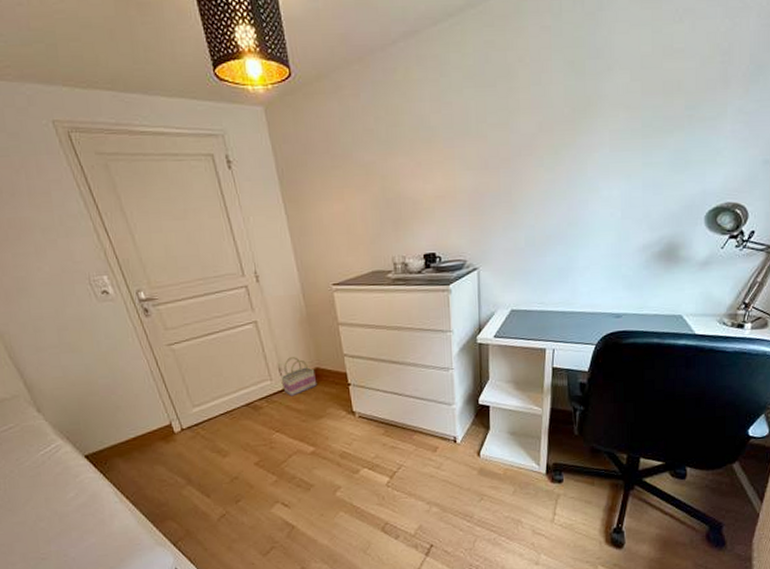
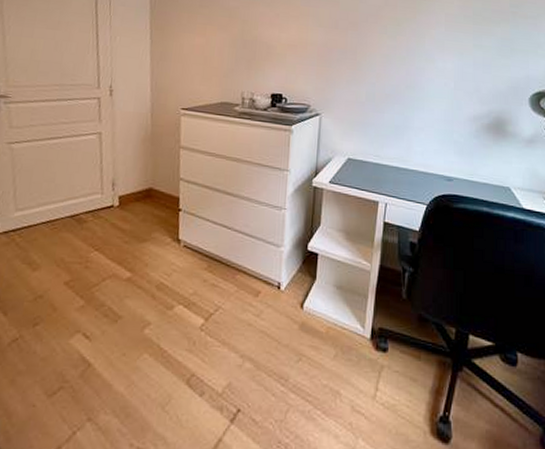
basket: present [281,357,317,397] -> none [112,173,148,214]

